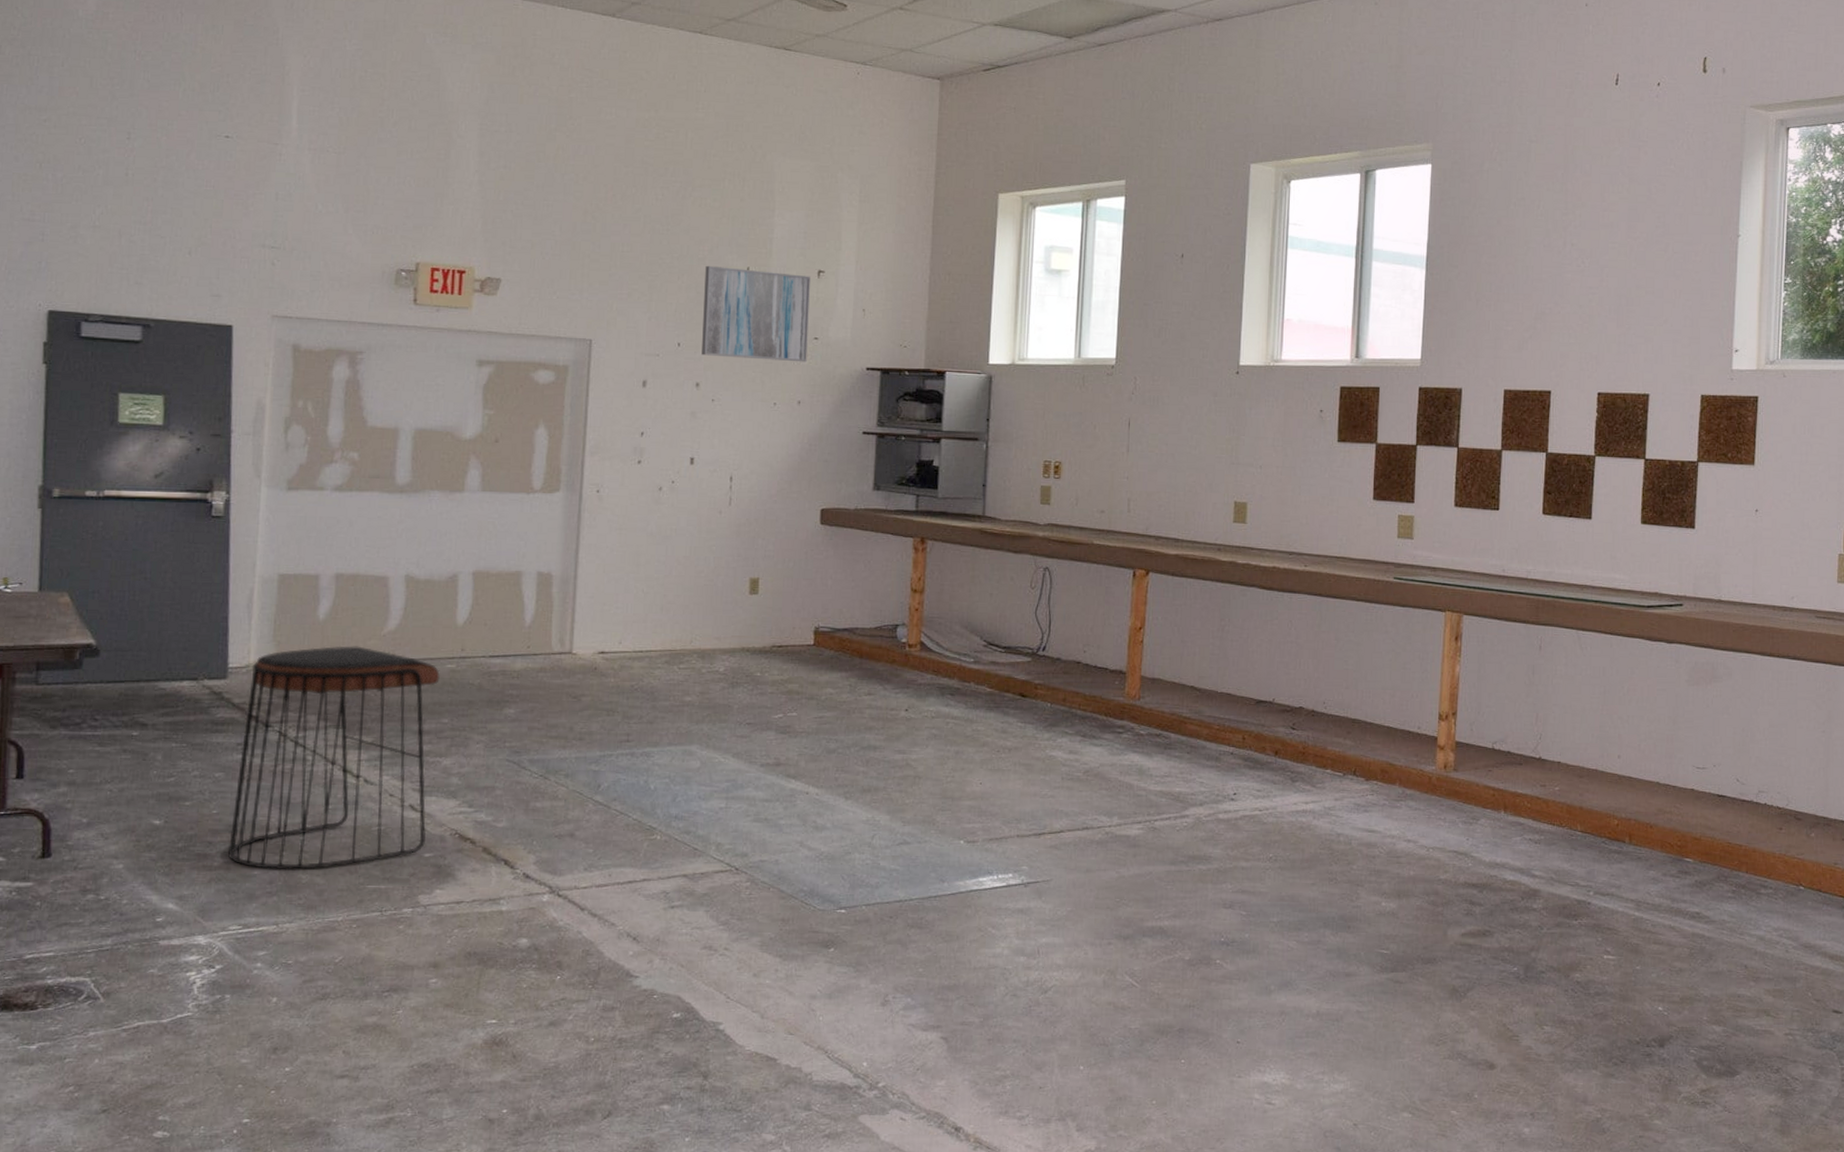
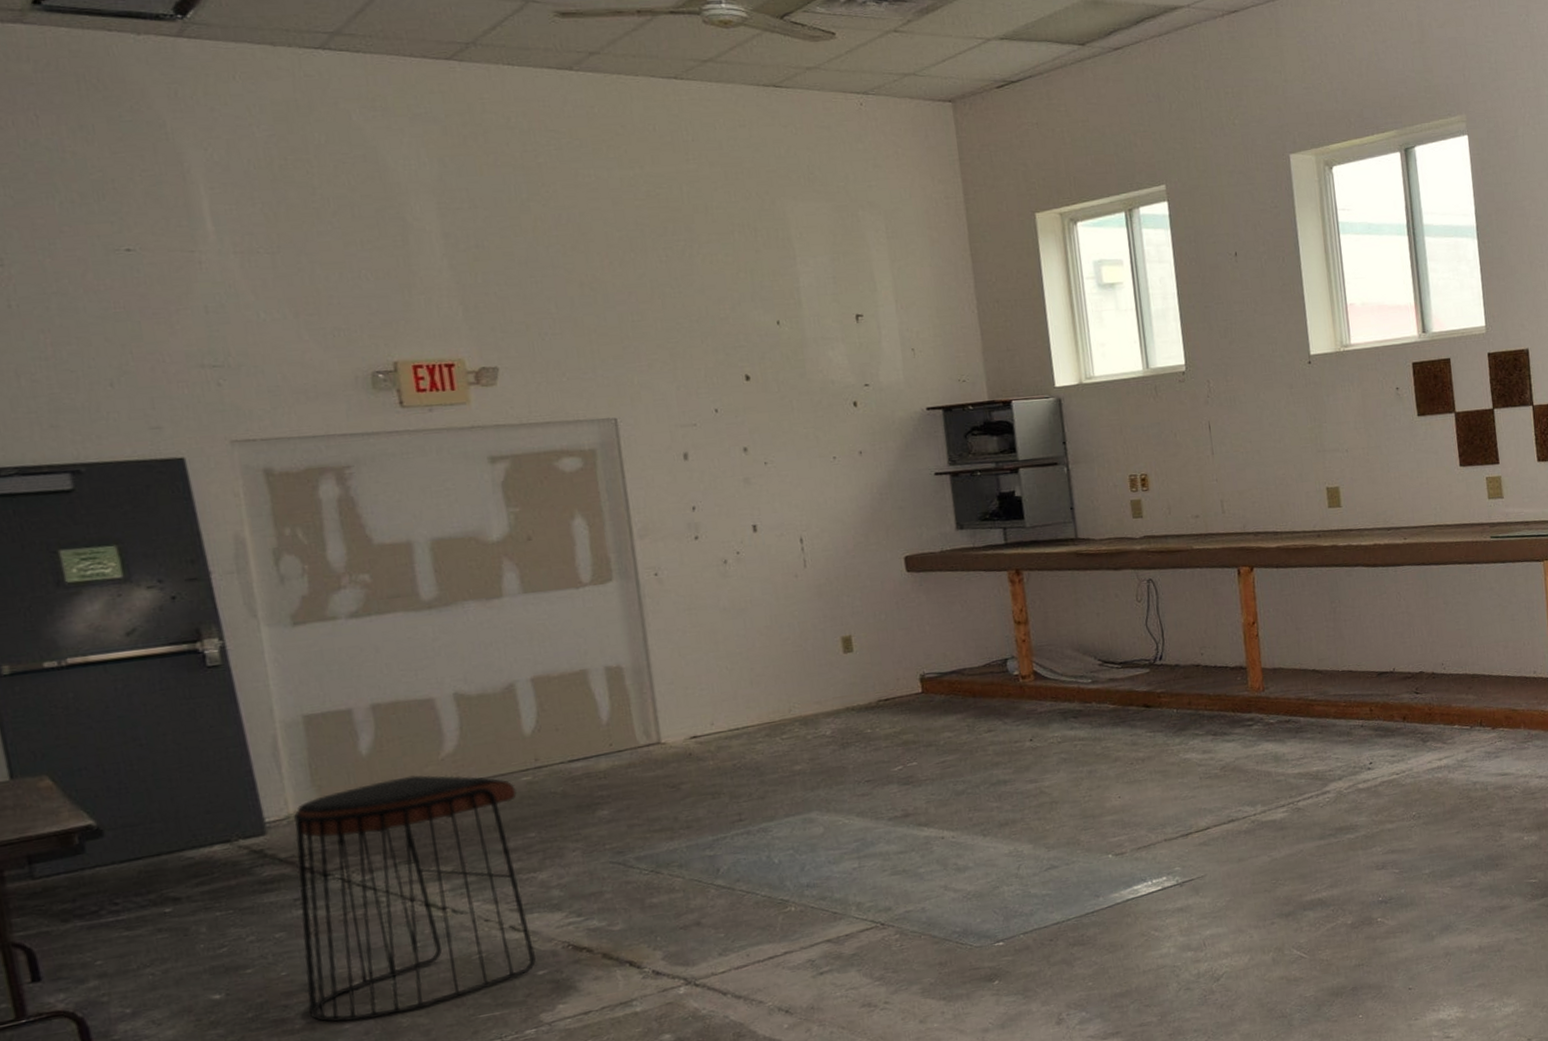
wall art: present [701,265,810,362] -> none [730,321,861,419]

